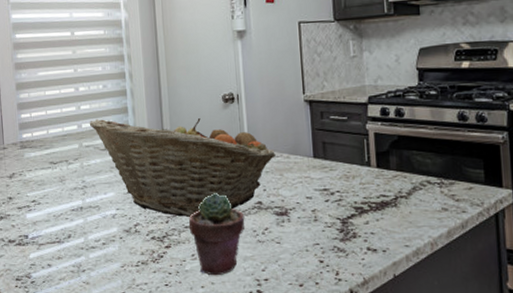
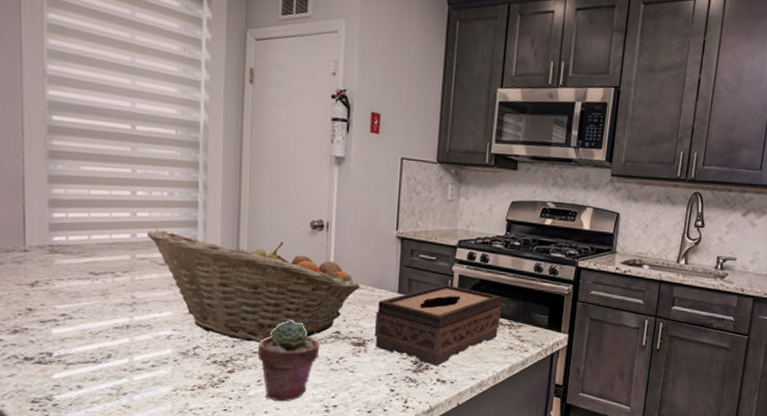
tissue box: none [294,144,428,234] -> present [375,284,501,367]

